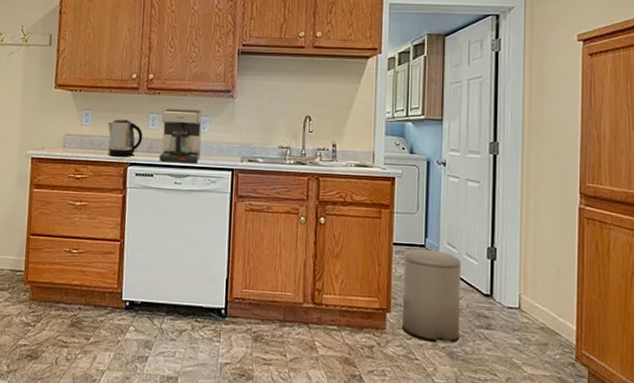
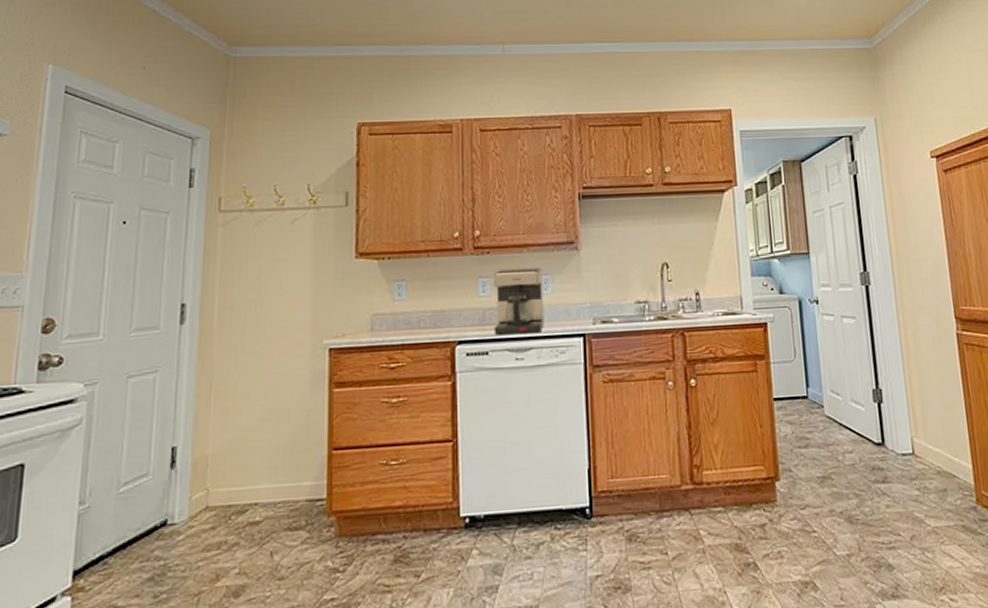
kettle: present [108,119,143,158] -> none [428,288,473,337]
pedal bin: present [402,248,462,344] -> none [785,400,856,509]

